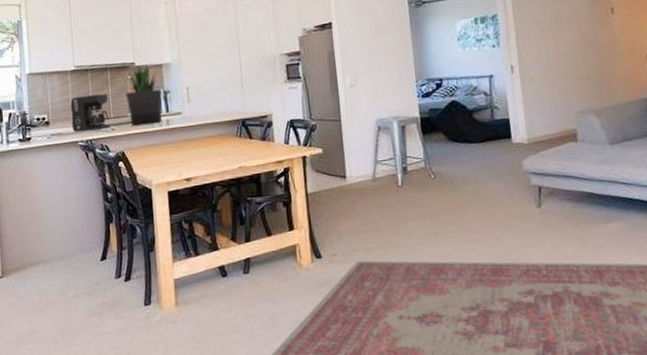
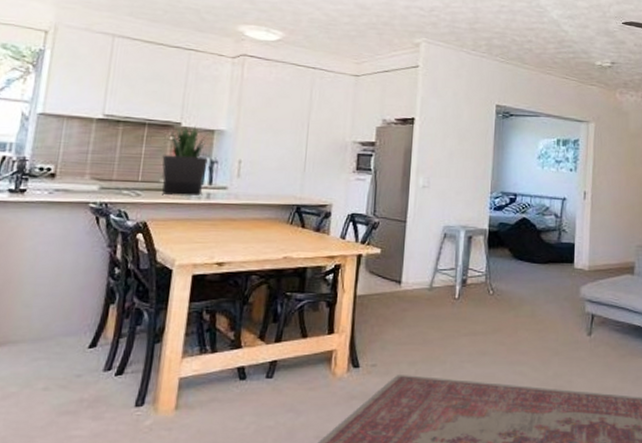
coffee maker: present [70,94,111,132] -> none [84,150,140,193]

